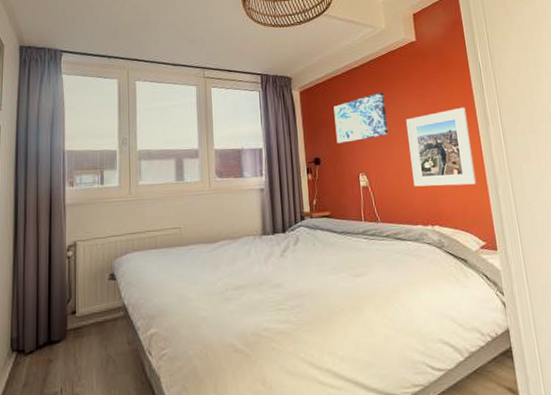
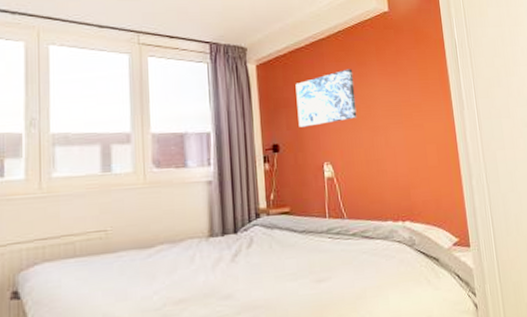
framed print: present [406,107,477,187] -> none [376,88,451,178]

